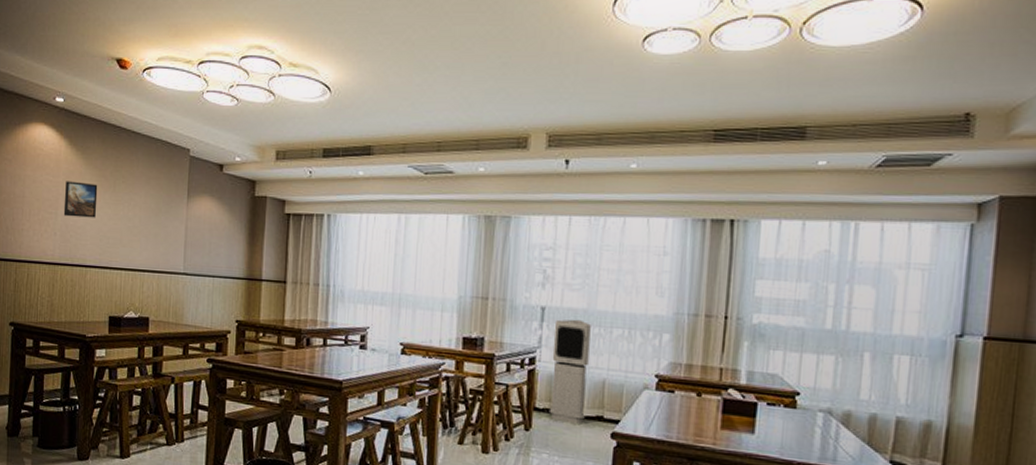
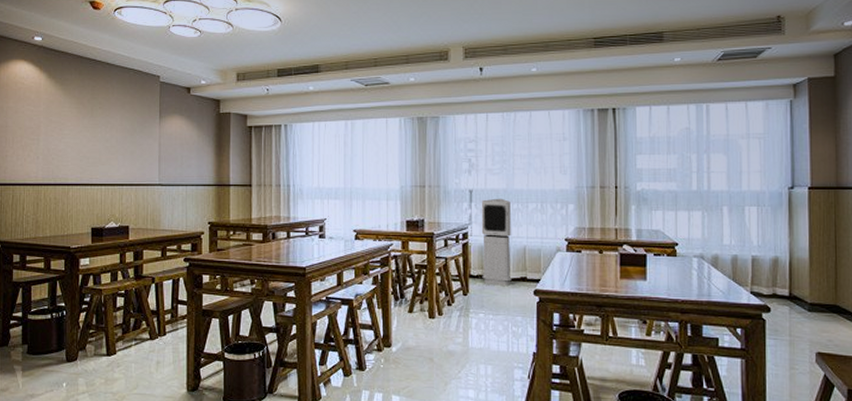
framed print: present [63,181,98,218] -> none [45,110,77,141]

